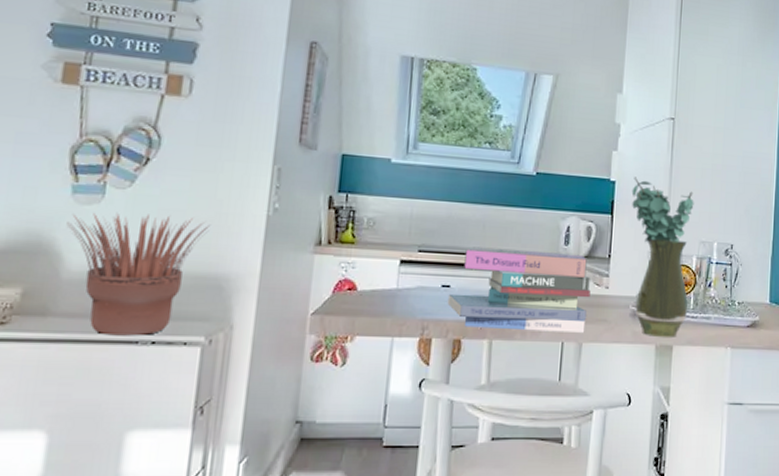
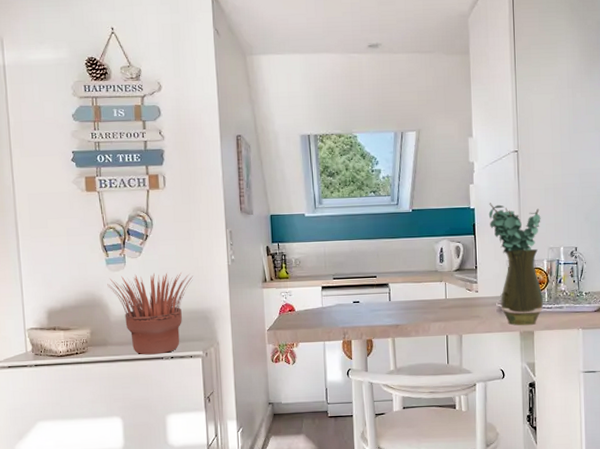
books: present [447,246,591,333] -> none [358,268,464,330]

